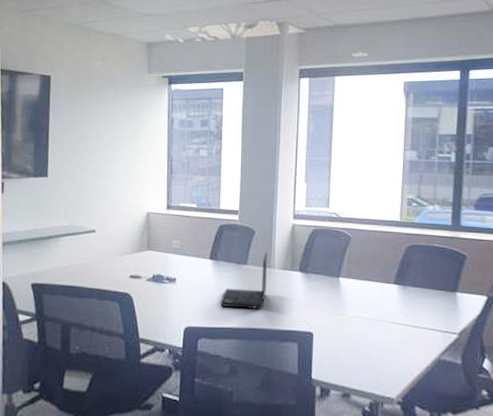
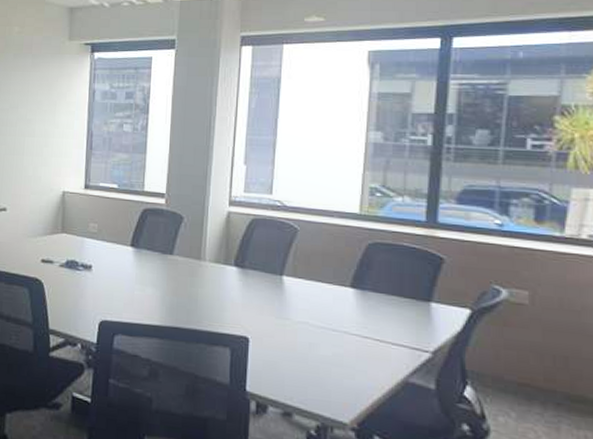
laptop: present [219,252,268,310] -> none [140,241,198,307]

